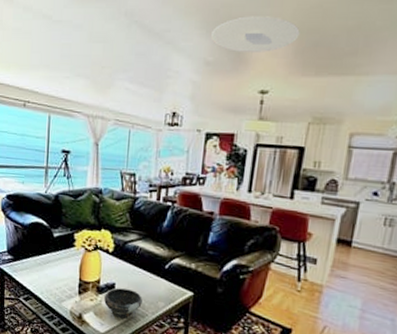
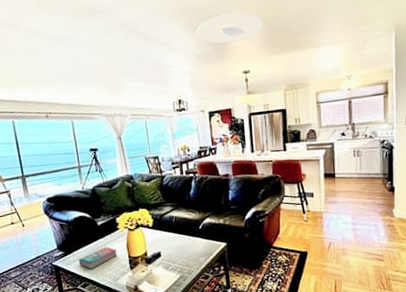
book: none [26,262,68,284] -> present [79,247,117,270]
bowl: present [104,288,142,319] -> none [153,253,187,281]

